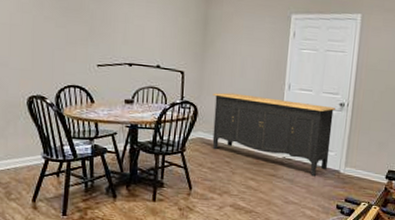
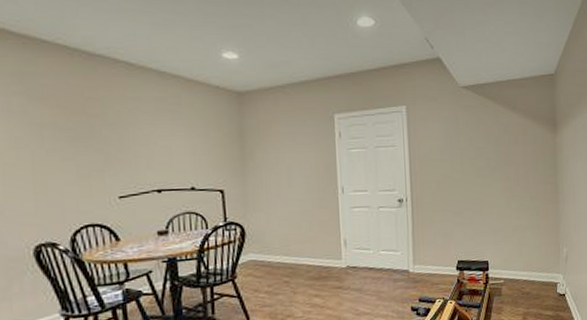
sideboard: present [212,92,335,176] -> none [260,204,396,280]

